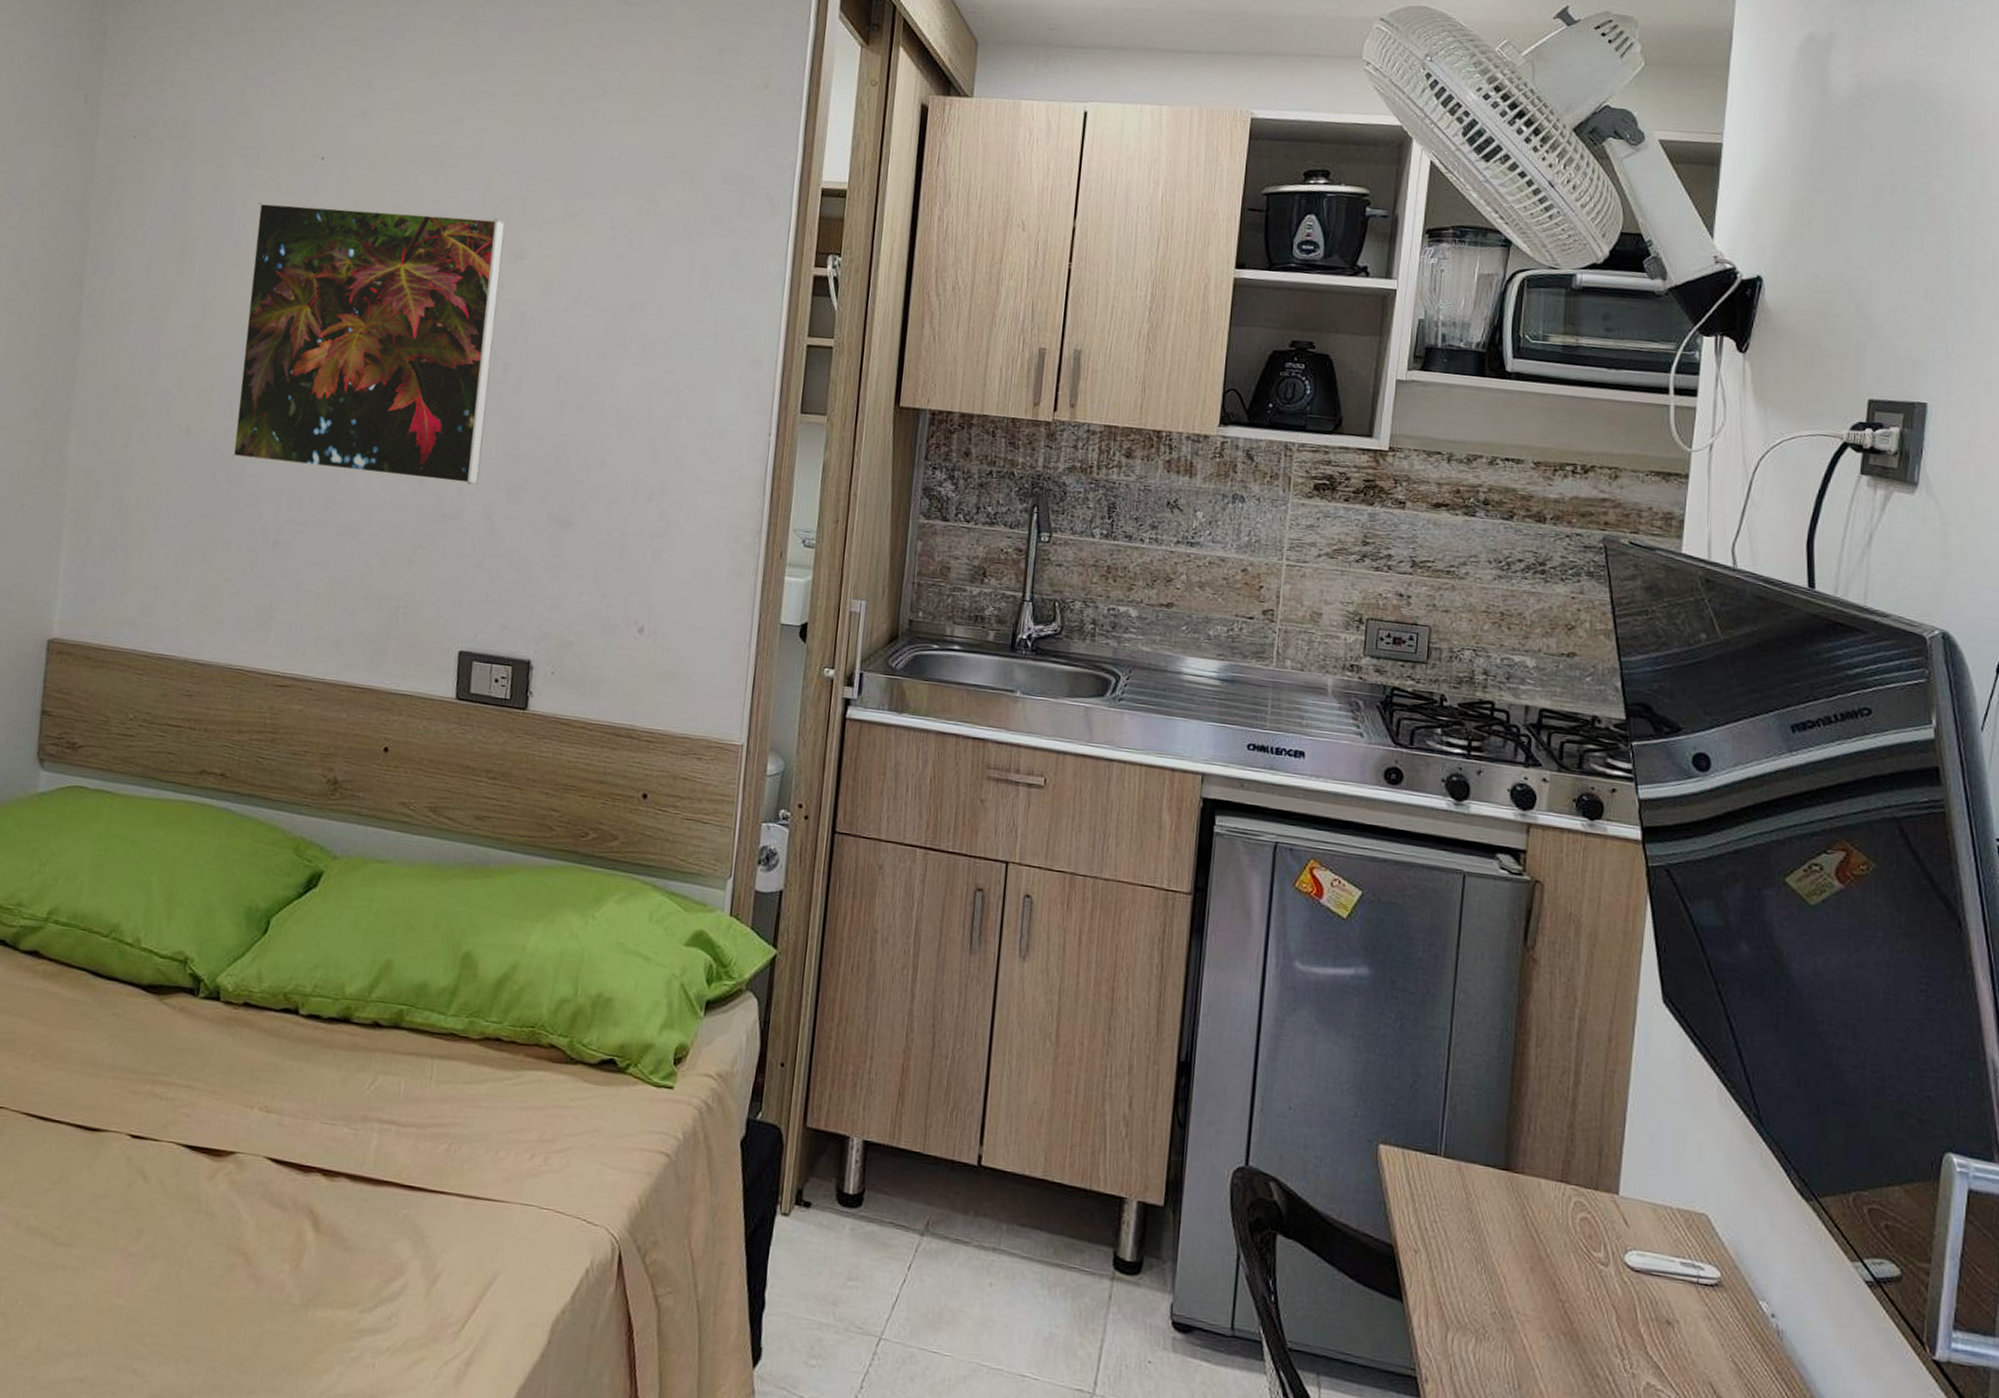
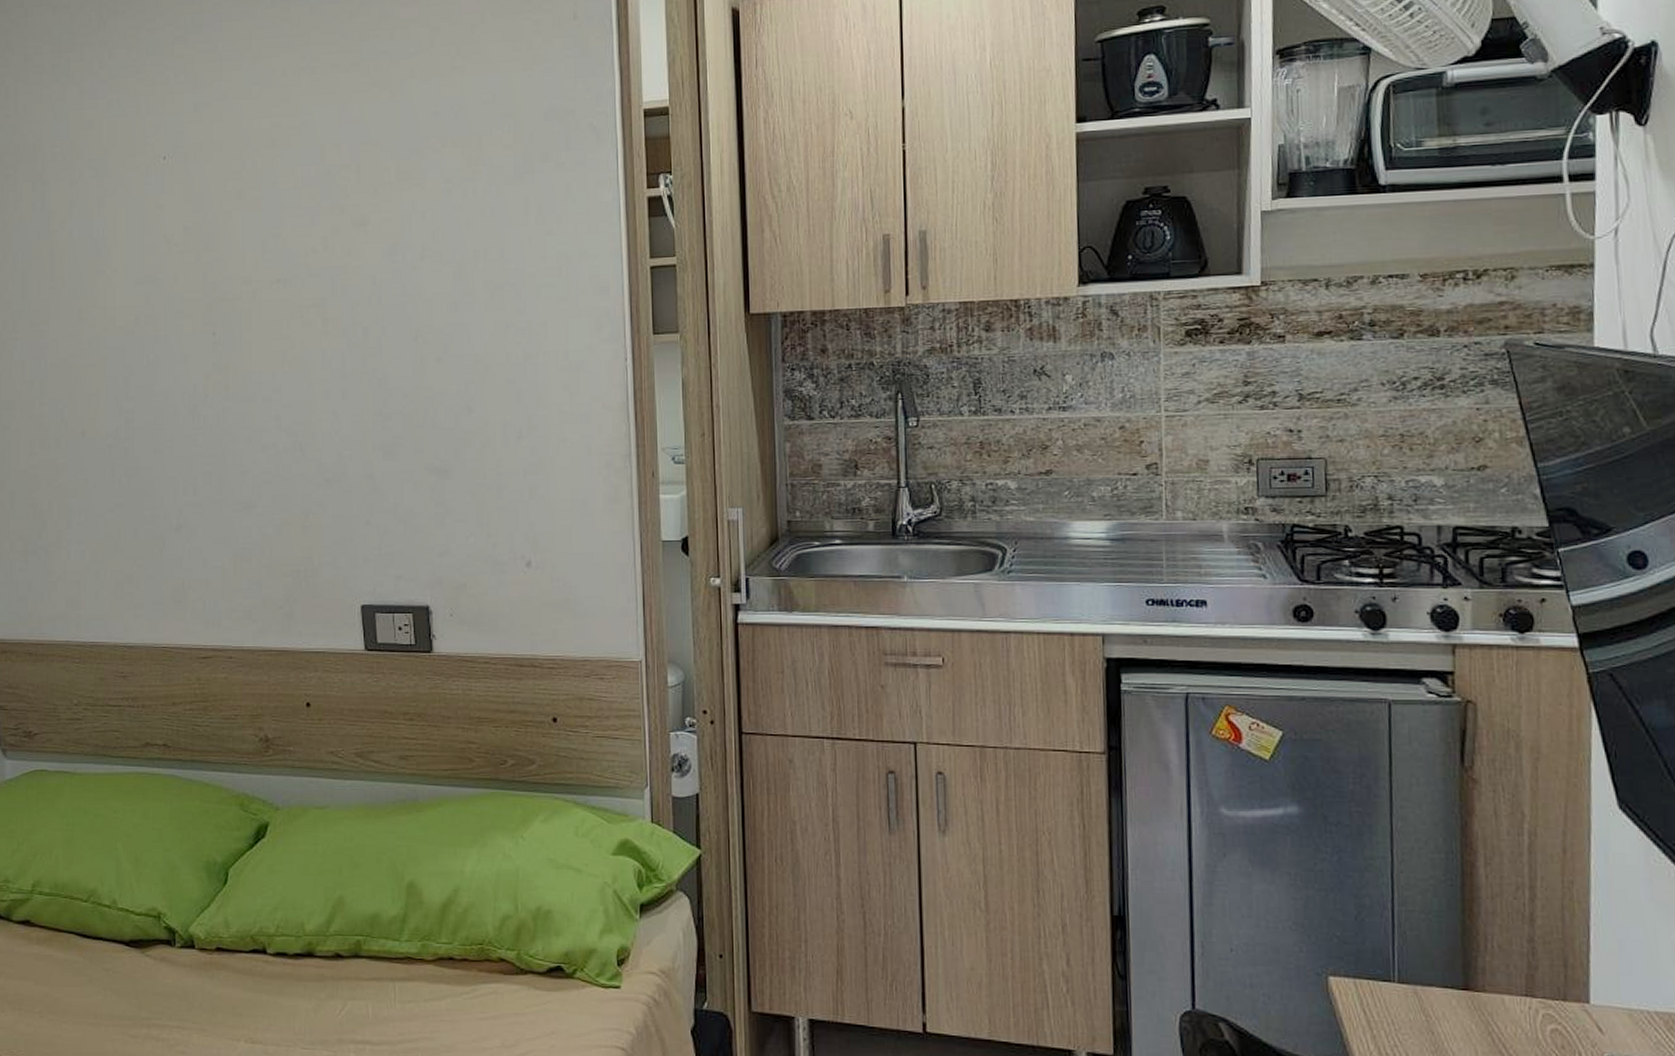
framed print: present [231,201,506,485] -> none [113,190,355,453]

